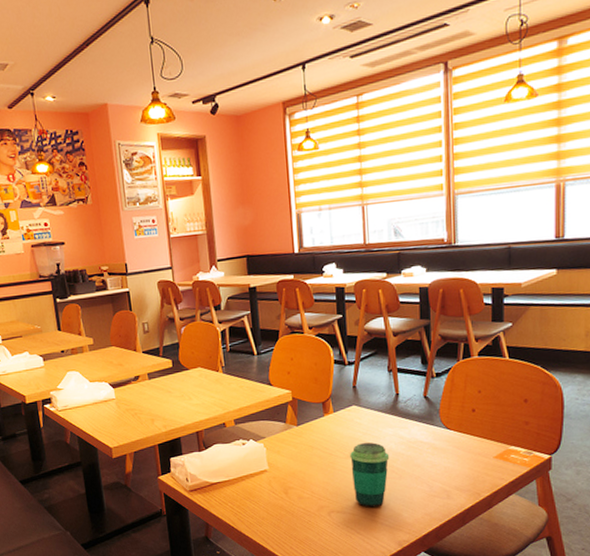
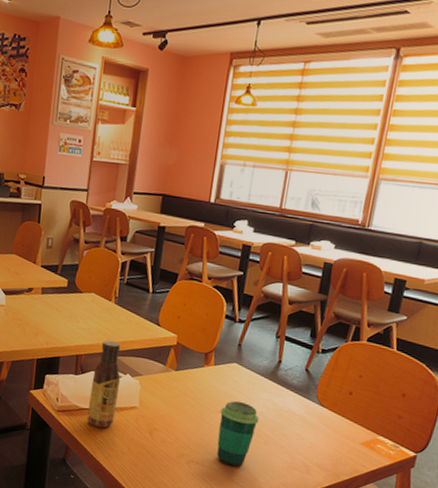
sauce bottle: none [217,410,248,499] -> present [87,340,120,428]

